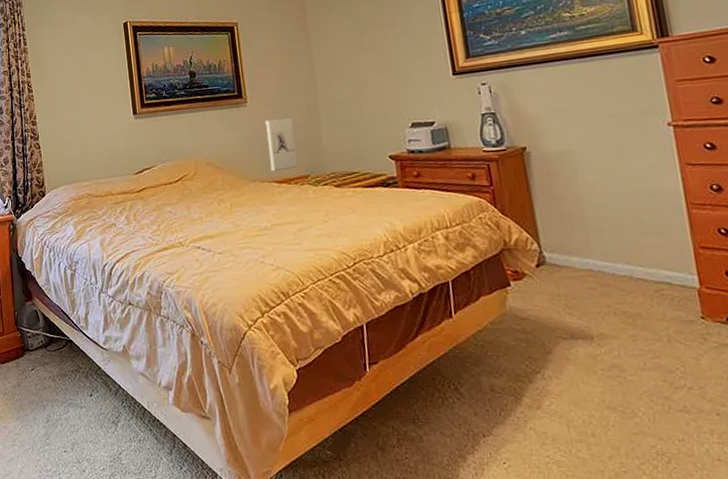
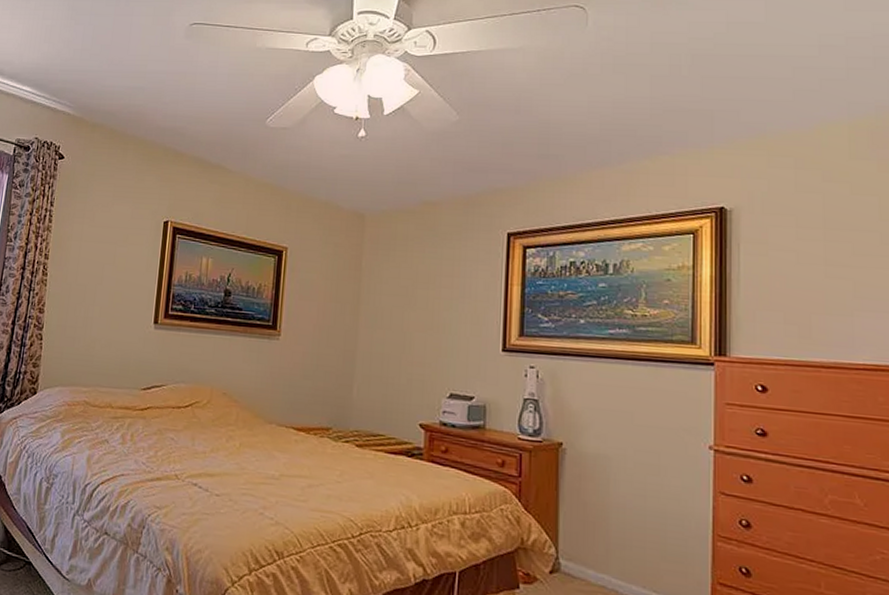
wall sculpture: present [264,118,298,172] -> none [291,359,325,418]

